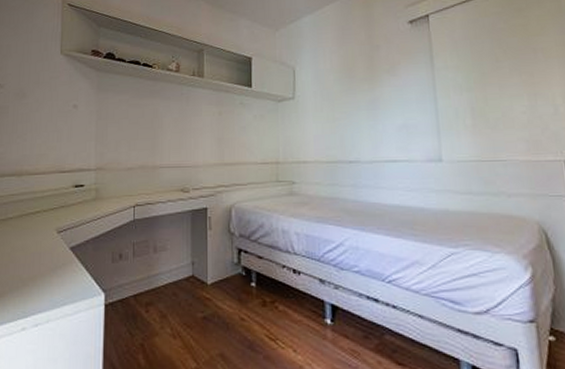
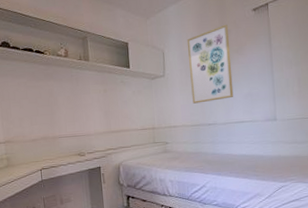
wall art: none [325,38,384,134] -> present [188,24,234,104]

